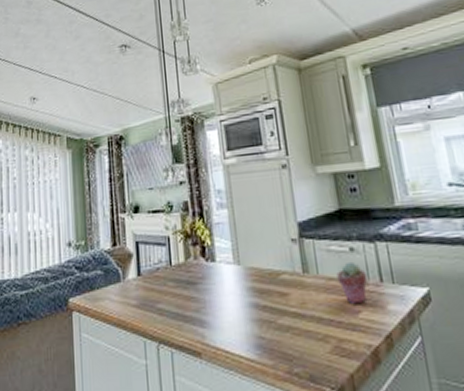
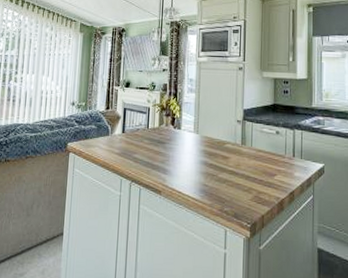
potted succulent: present [336,261,368,304] -> none [264,140,285,169]

